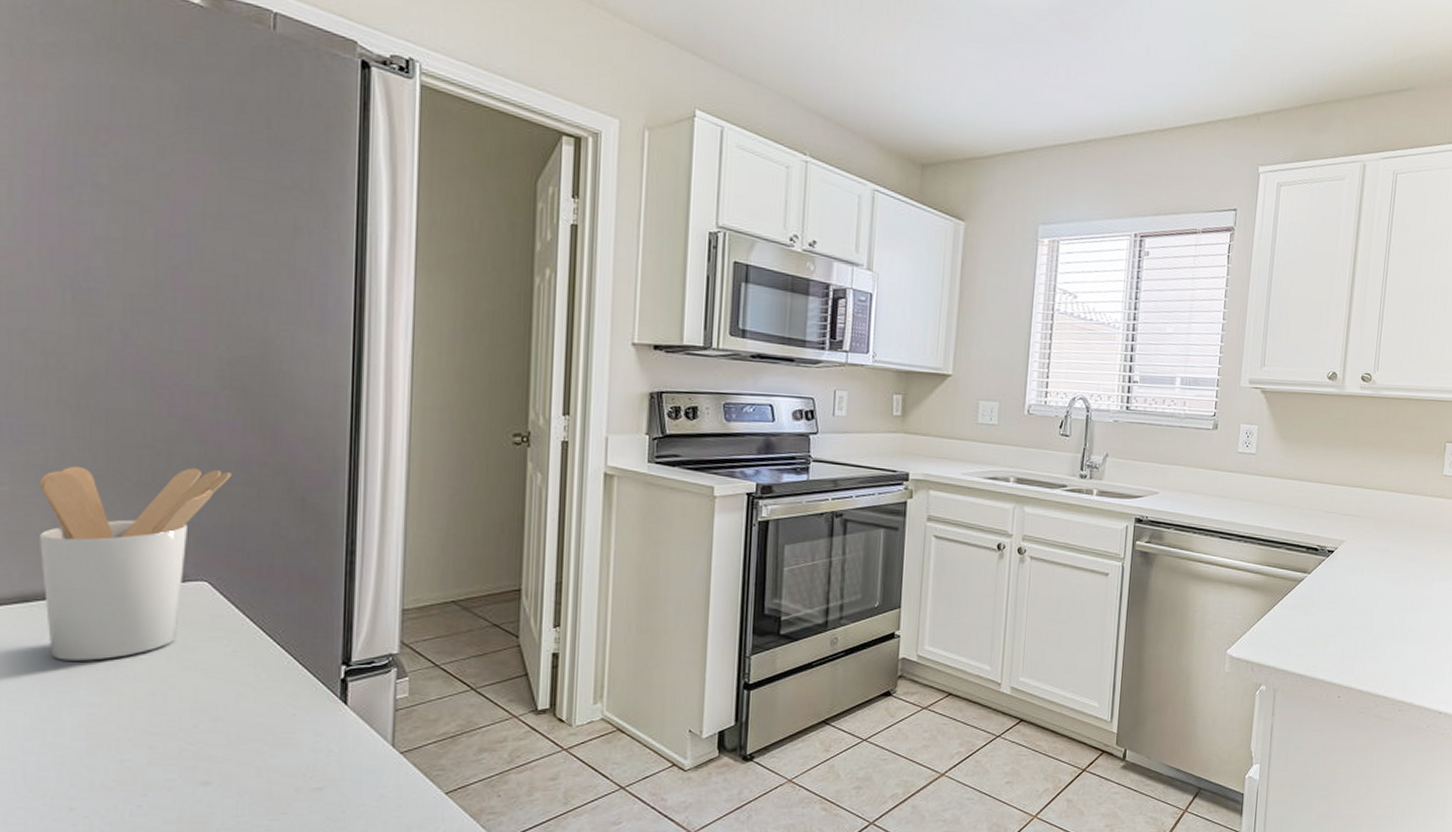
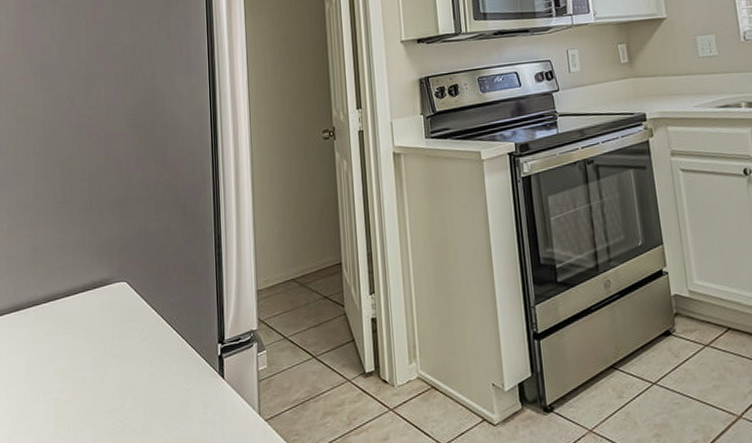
utensil holder: present [38,465,232,661] -> none [24,191,138,356]

